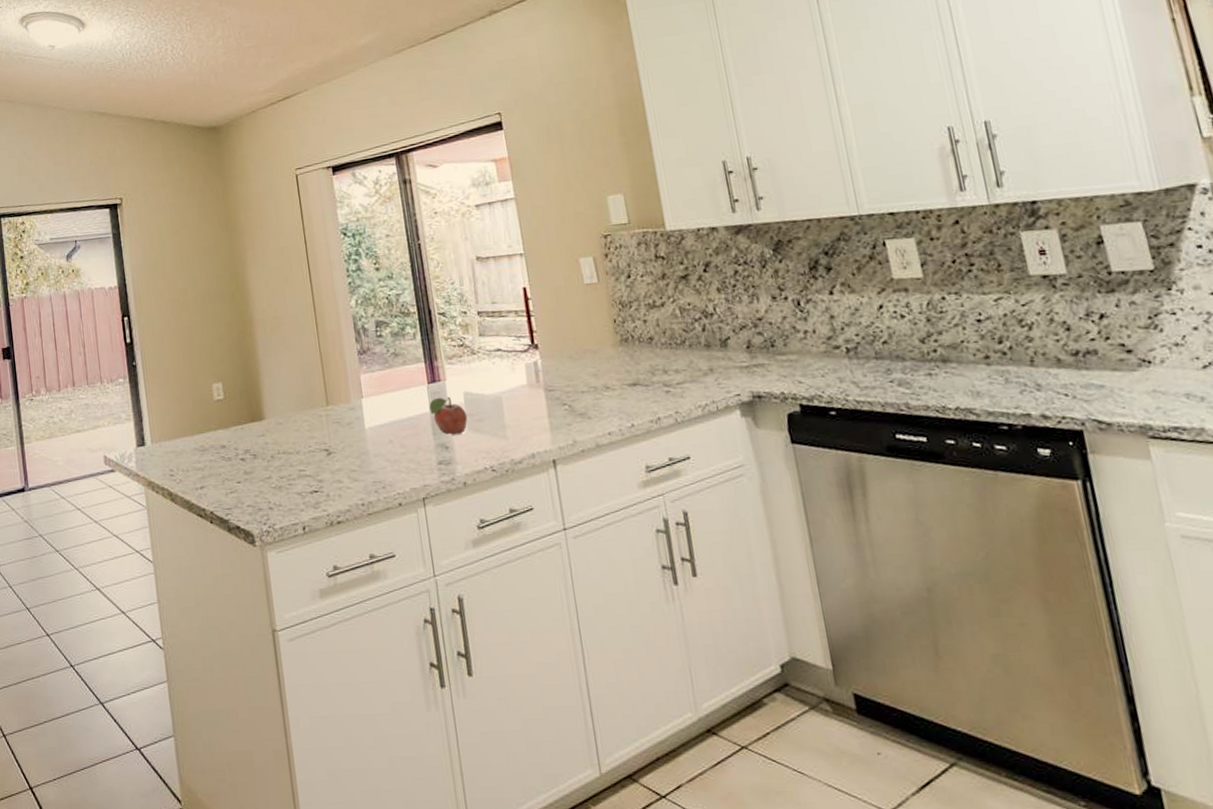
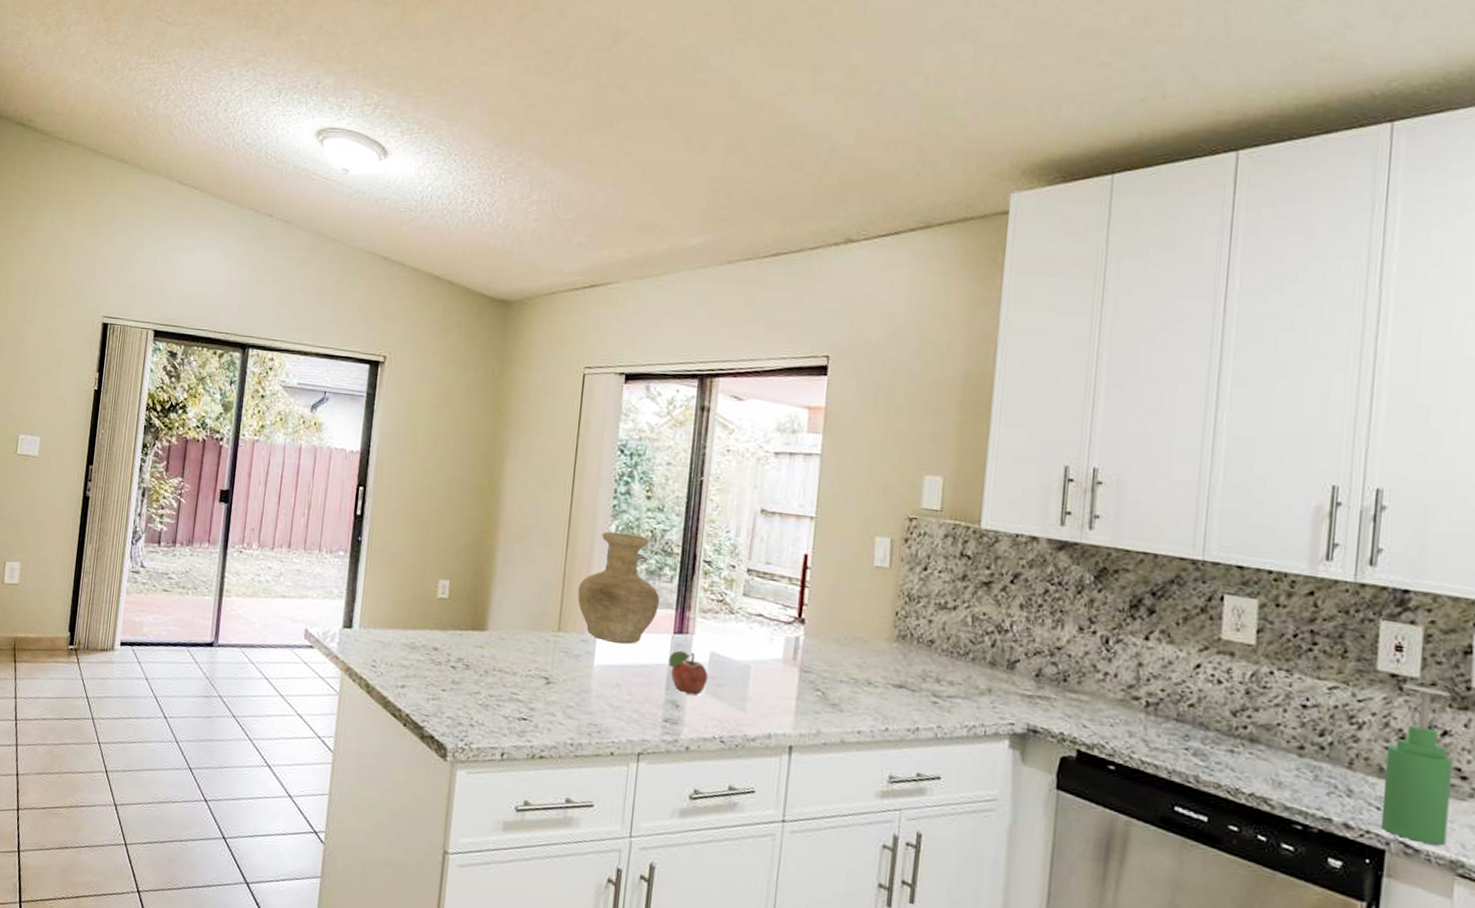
vase: none [335,304,410,406] -> present [577,531,659,645]
soap dispenser: none [1055,280,1131,416] -> present [1380,684,1453,845]

